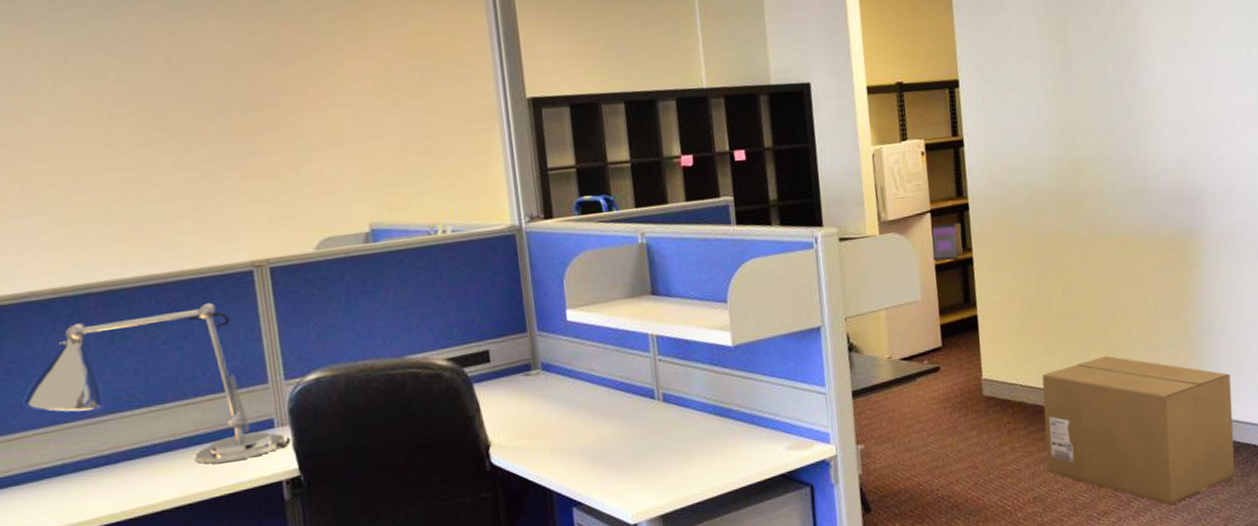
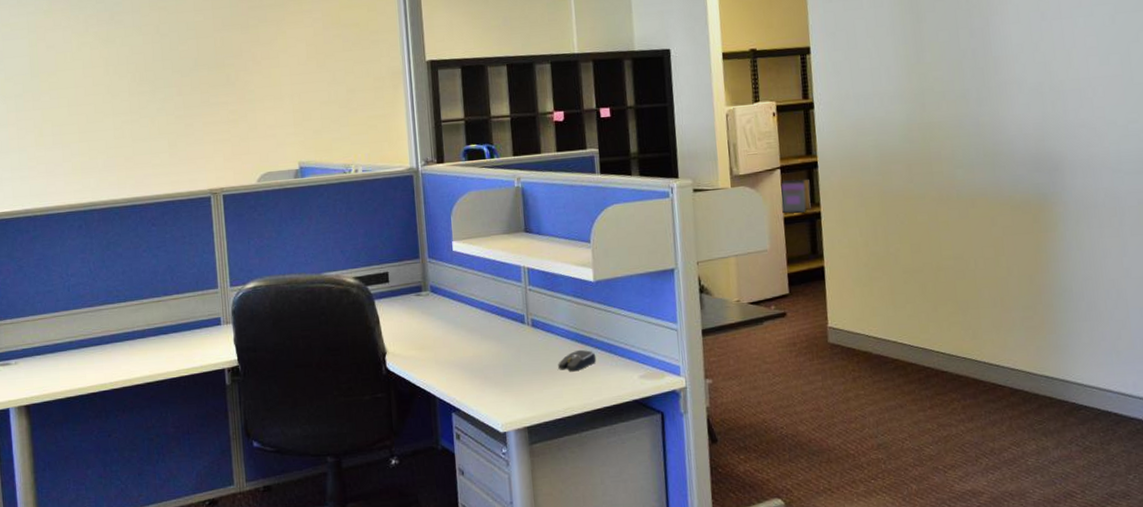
desk lamp: present [22,302,291,464] -> none [45,221,232,350]
computer mouse: none [694,423,738,448] -> present [558,349,597,371]
box: present [1042,356,1235,506] -> none [888,313,1094,466]

